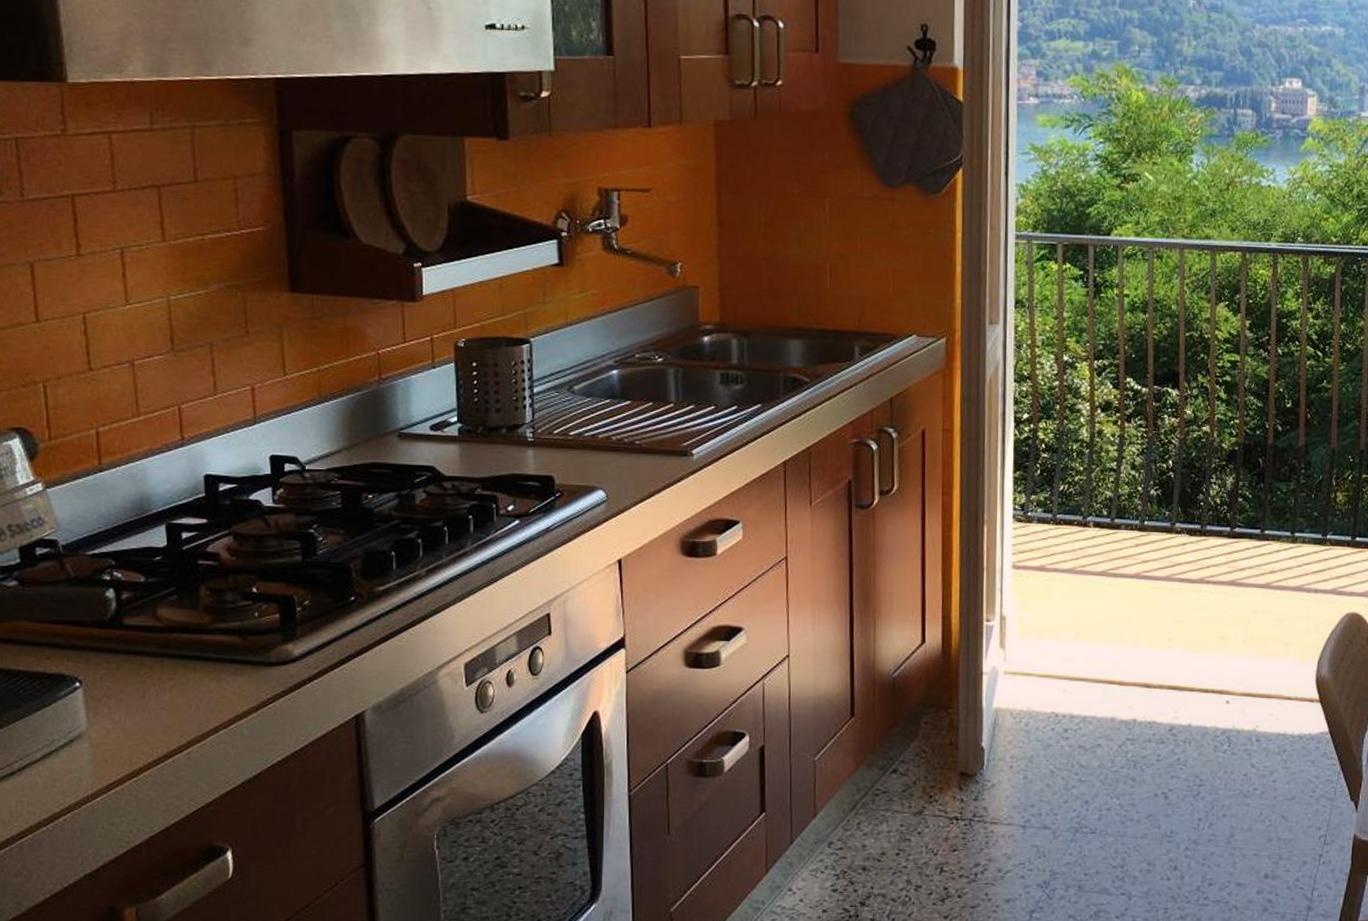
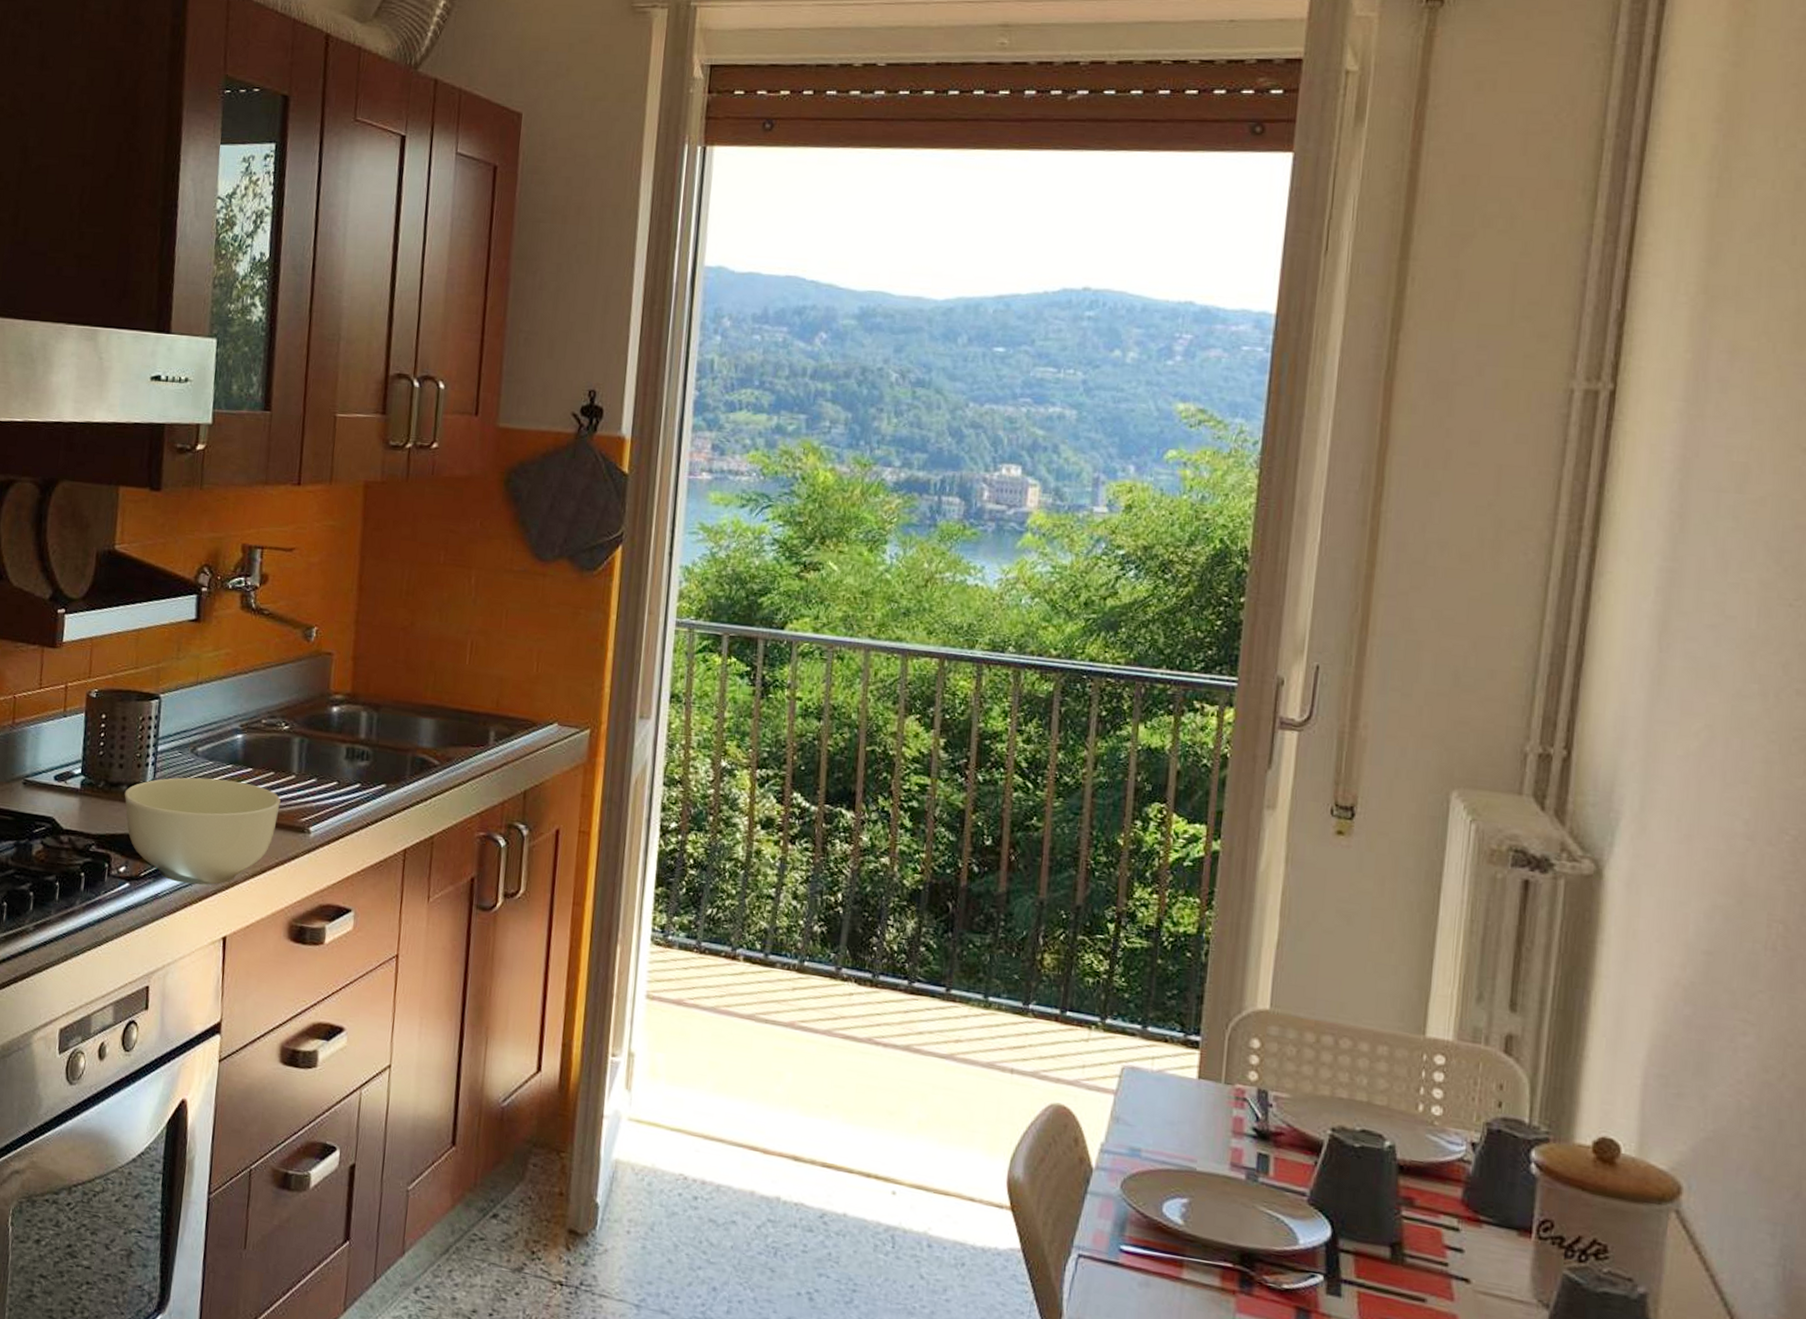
bowl: none [504,414,661,515] -> present [124,777,281,885]

